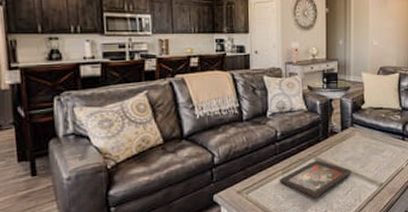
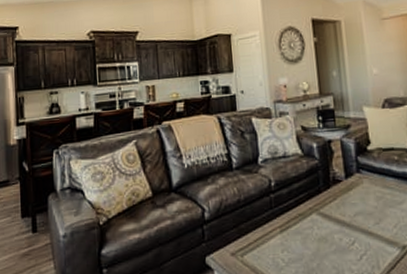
decorative tray: present [279,160,352,198] -> none [277,215,364,263]

